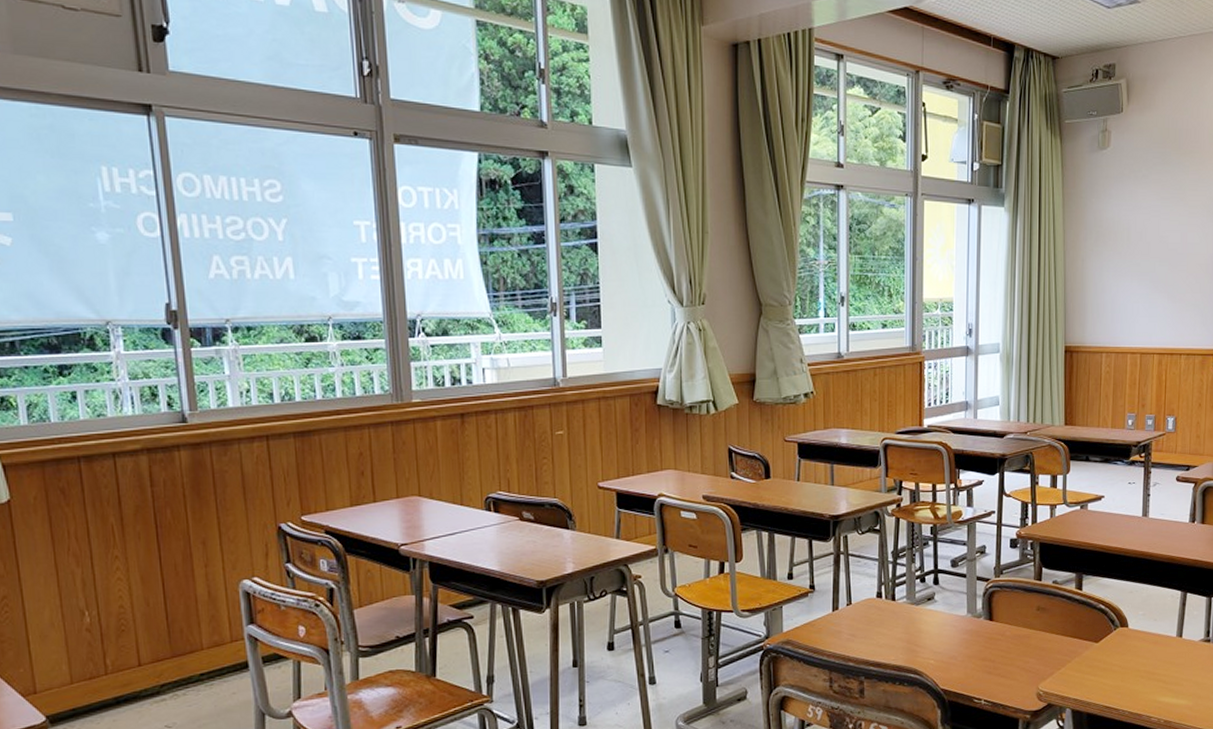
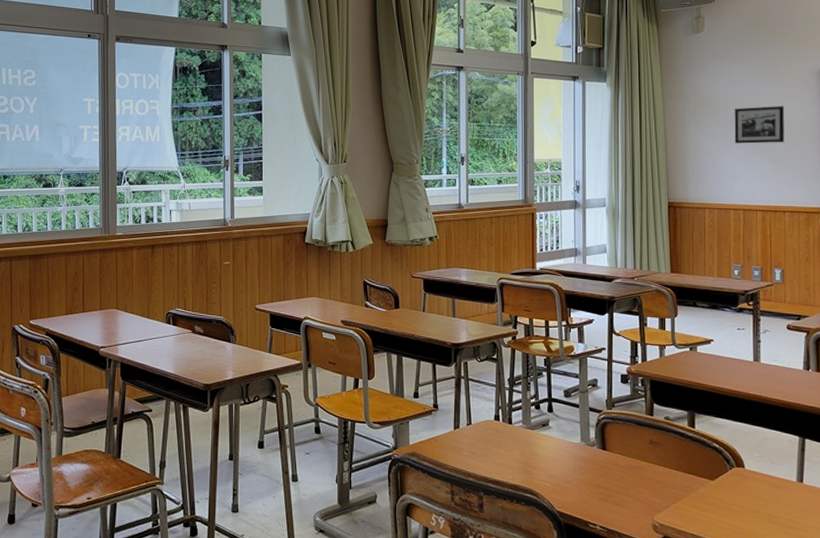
picture frame: none [1135,236,1187,279] -> present [734,106,785,144]

